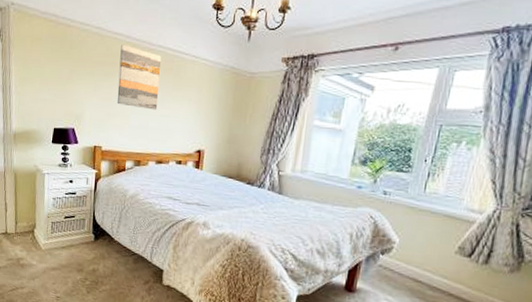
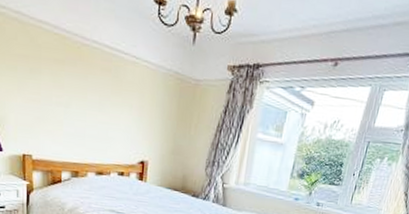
wall art: present [117,44,162,110] -> none [47,35,98,116]

